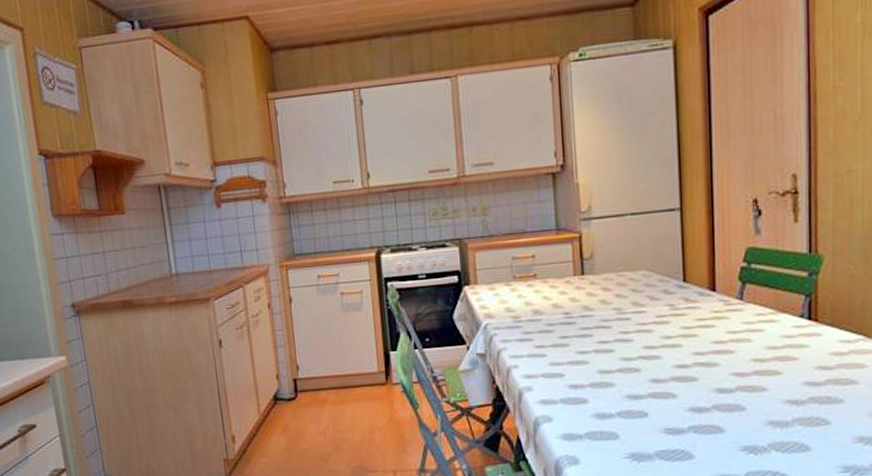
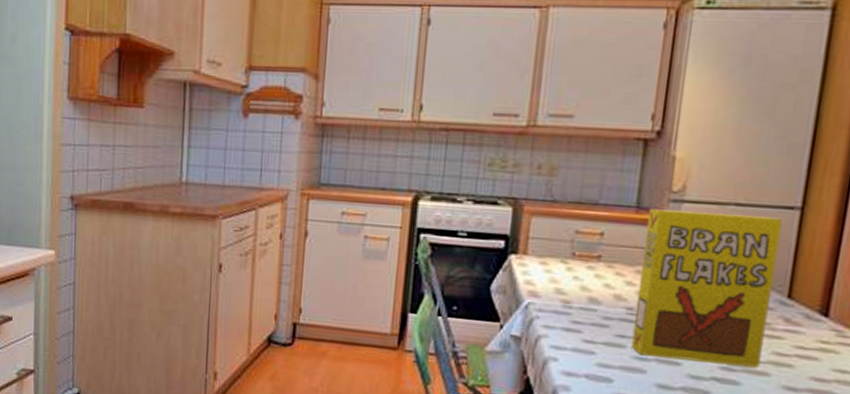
cereal box: none [566,219,673,350] -> present [630,209,782,368]

